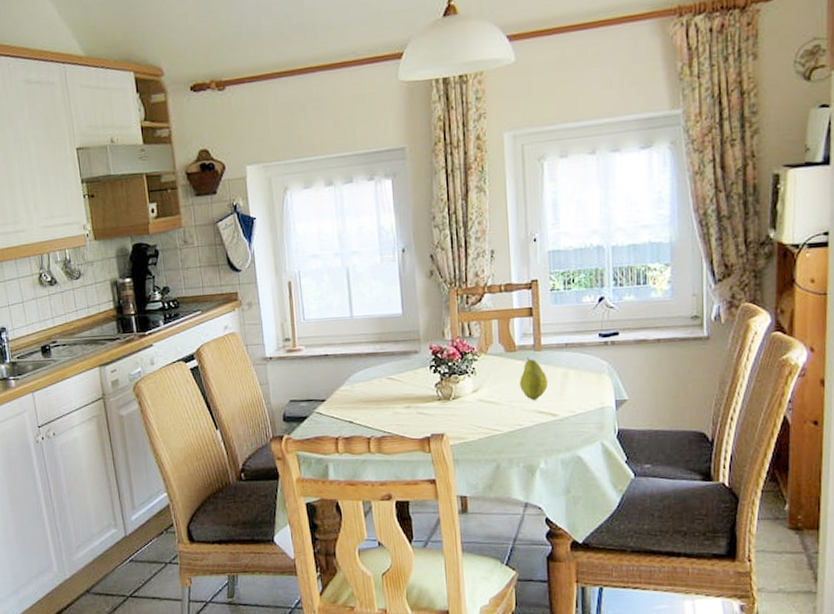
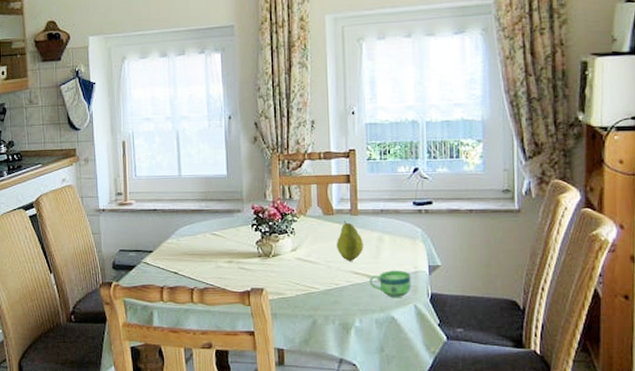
cup: none [553,407,598,436] -> present [368,270,411,297]

